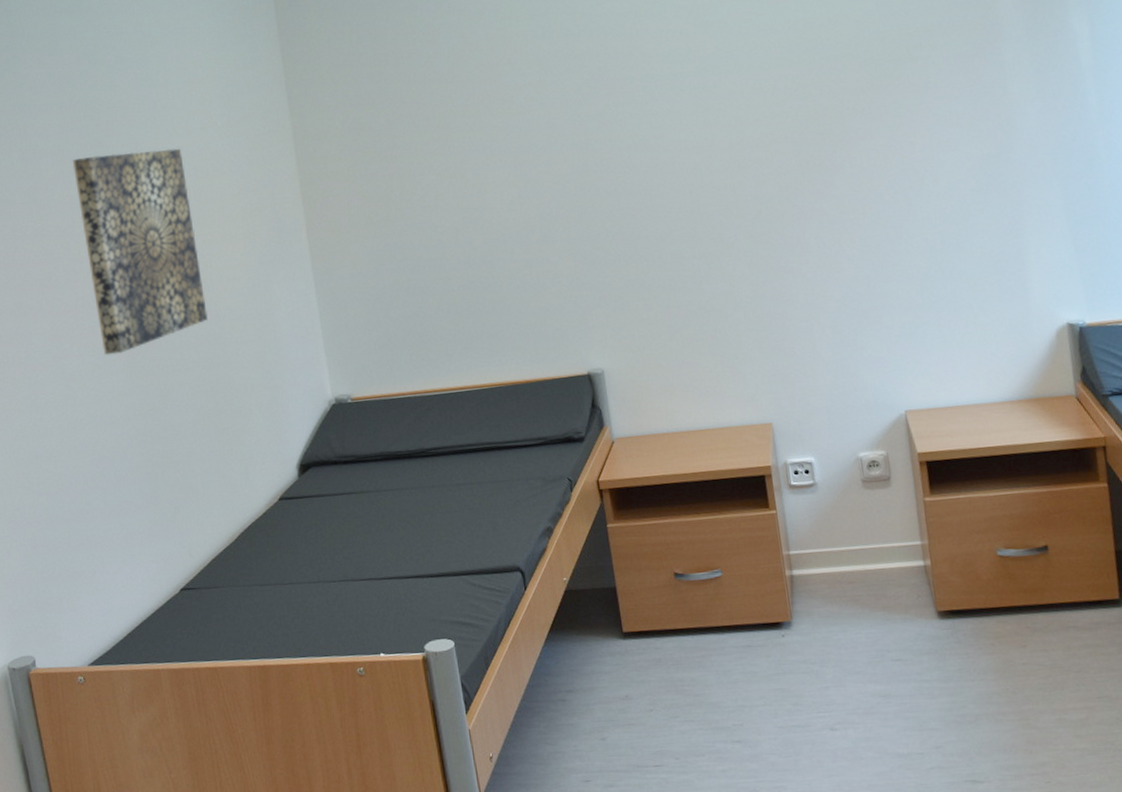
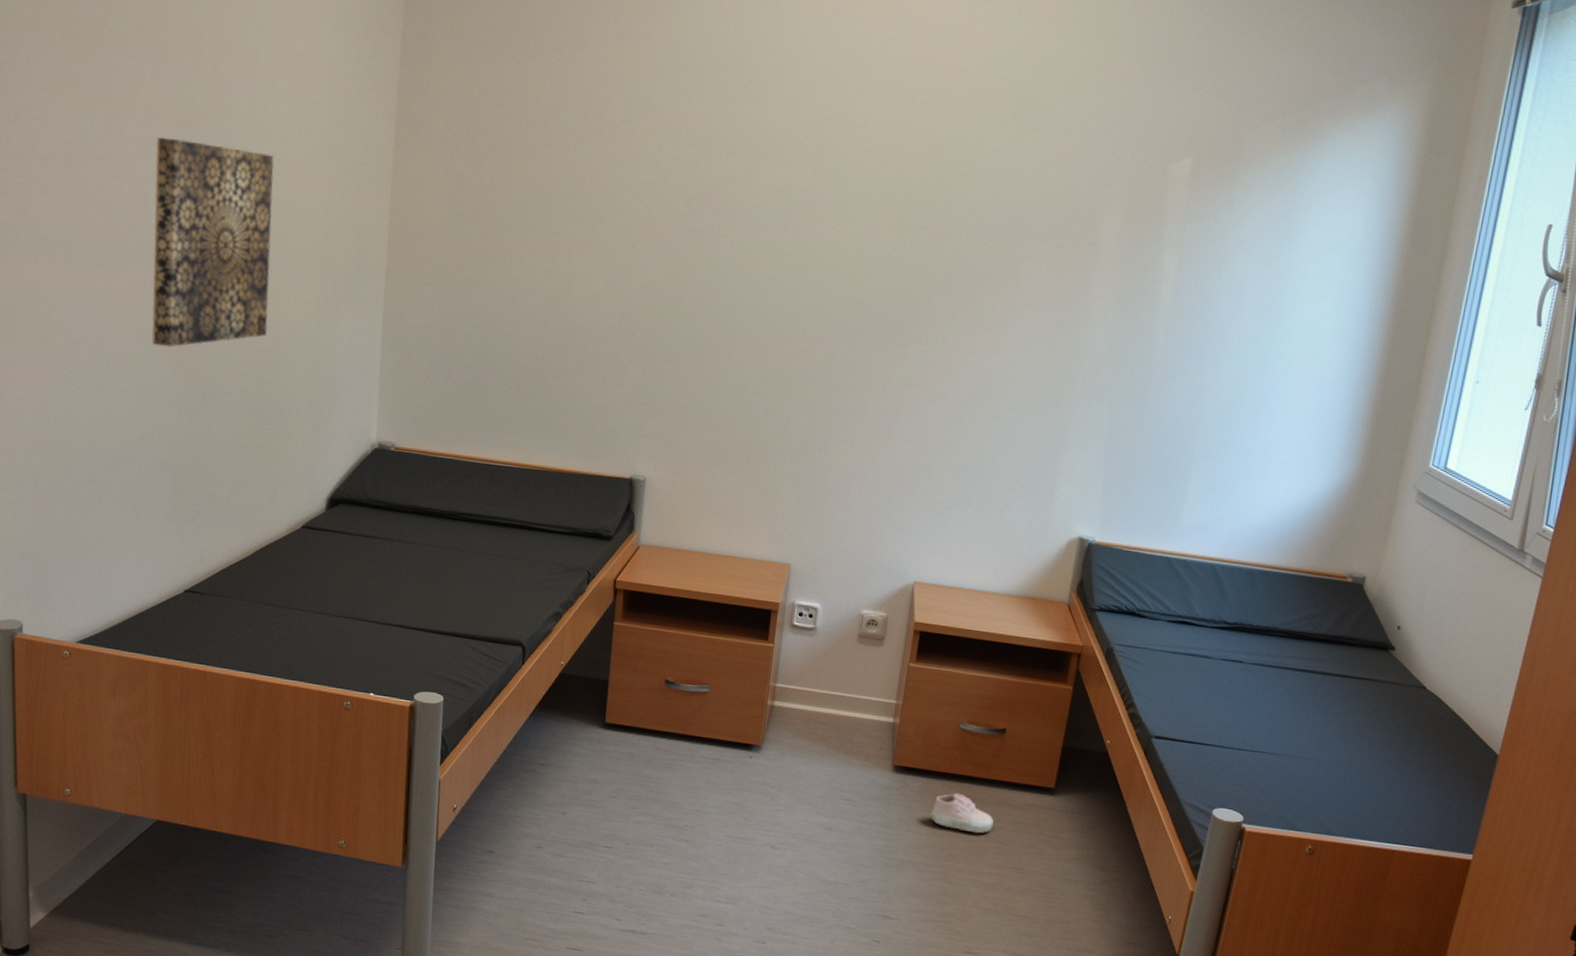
shoe: none [991,626,1064,668] -> present [930,792,994,834]

